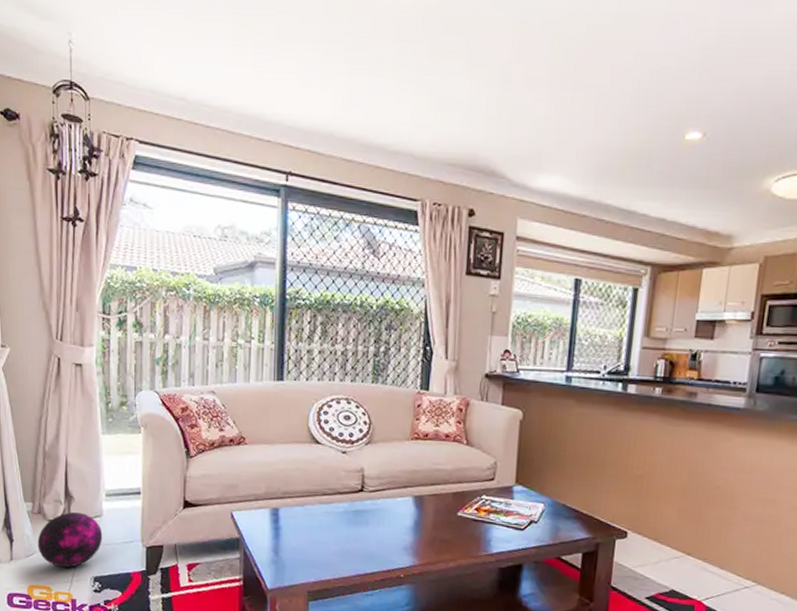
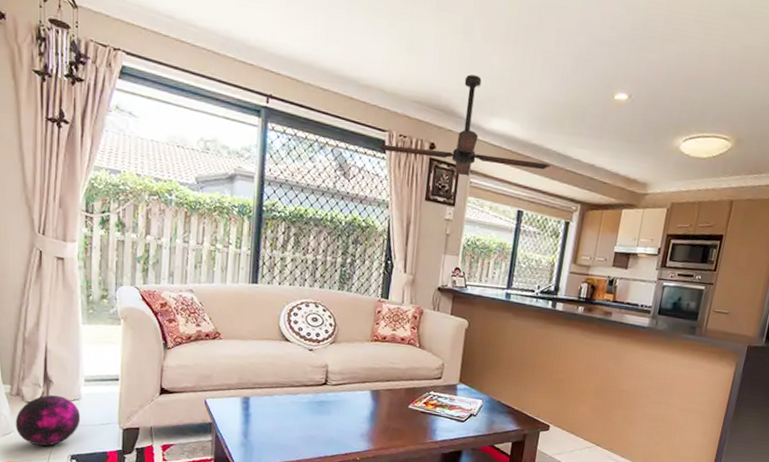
ceiling fan: none [407,128,612,244] -> present [376,74,551,177]

